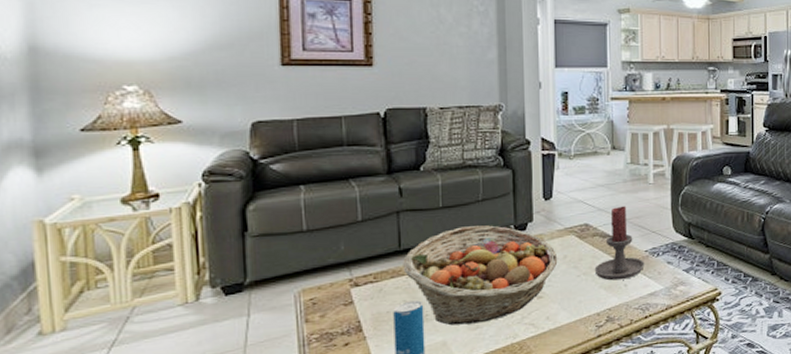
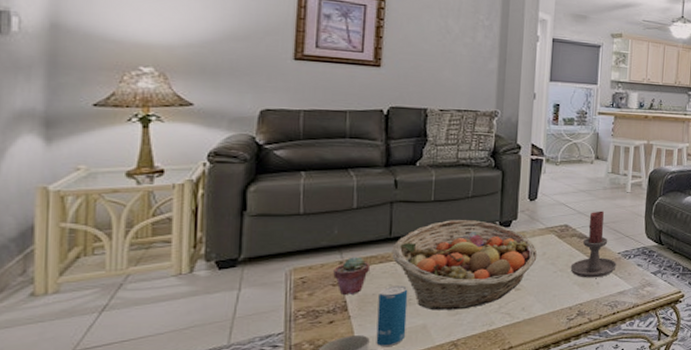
potted succulent: none [344,273,382,314] -> present [333,257,371,295]

